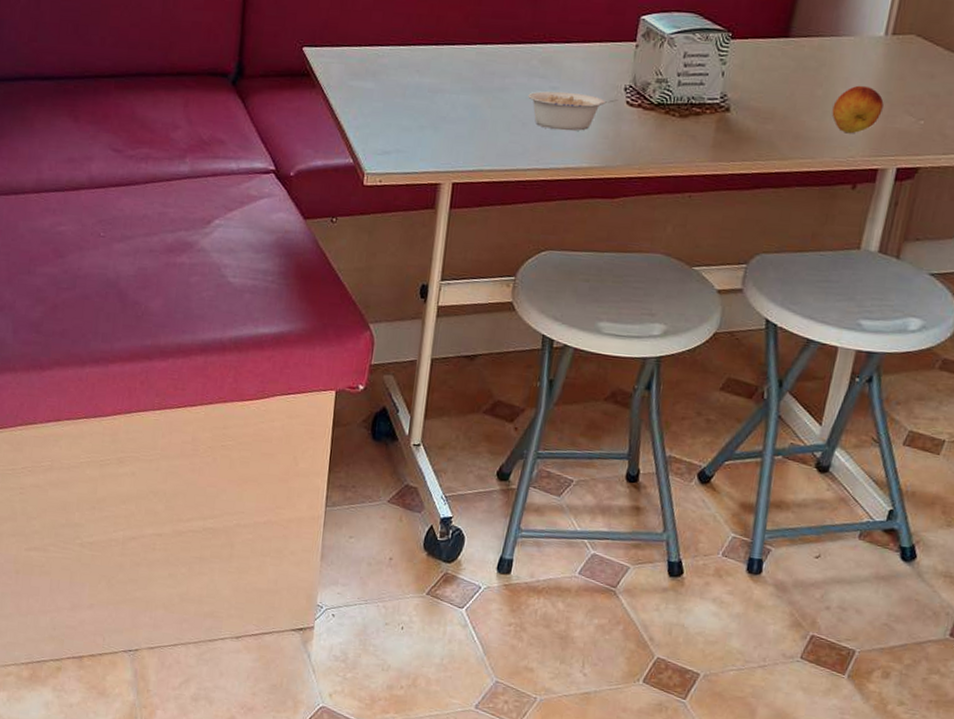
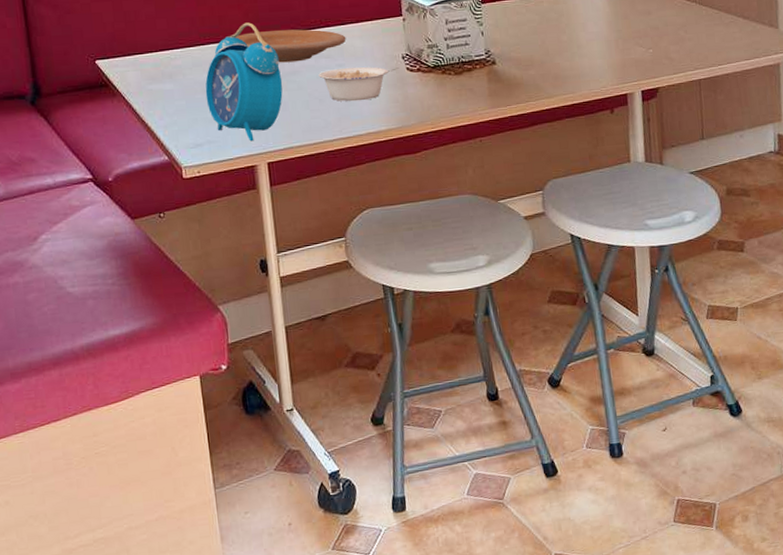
alarm clock: none [404,27,491,158] -> present [205,22,283,142]
plate: none [448,38,568,78] -> present [234,29,346,63]
fruit: present [832,85,884,134] -> none [578,27,618,68]

